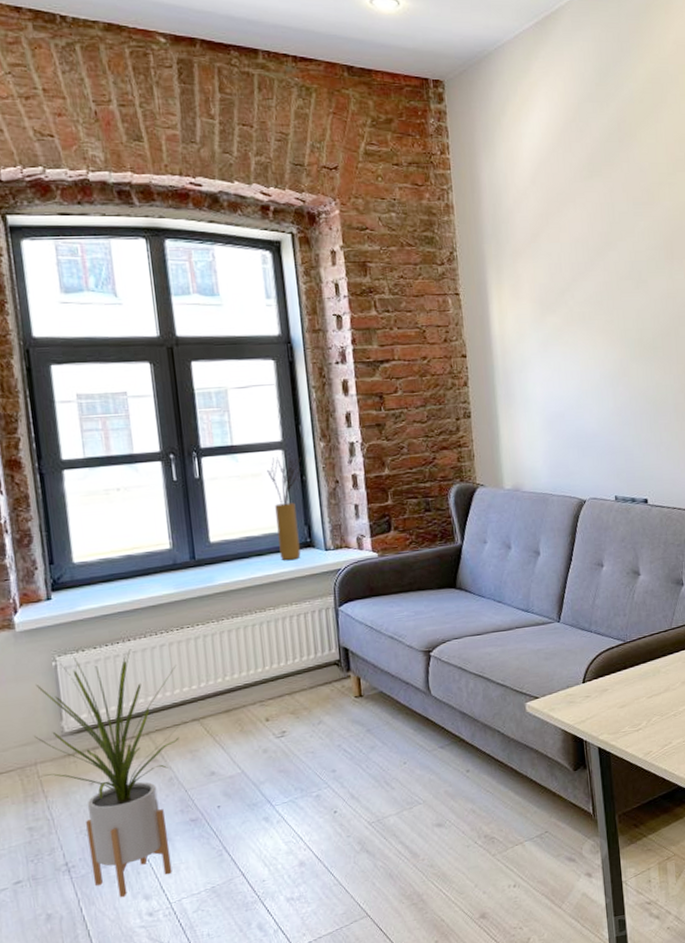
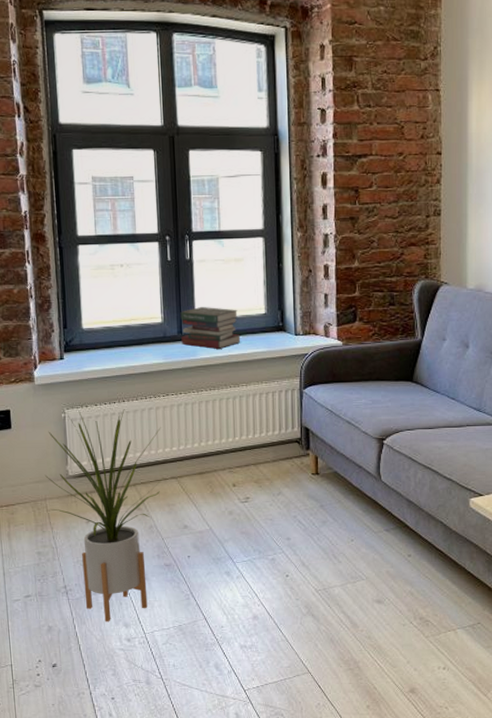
books: none [191,527,265,573] -> present [180,307,241,349]
vase: present [267,453,302,560] -> none [248,241,280,341]

